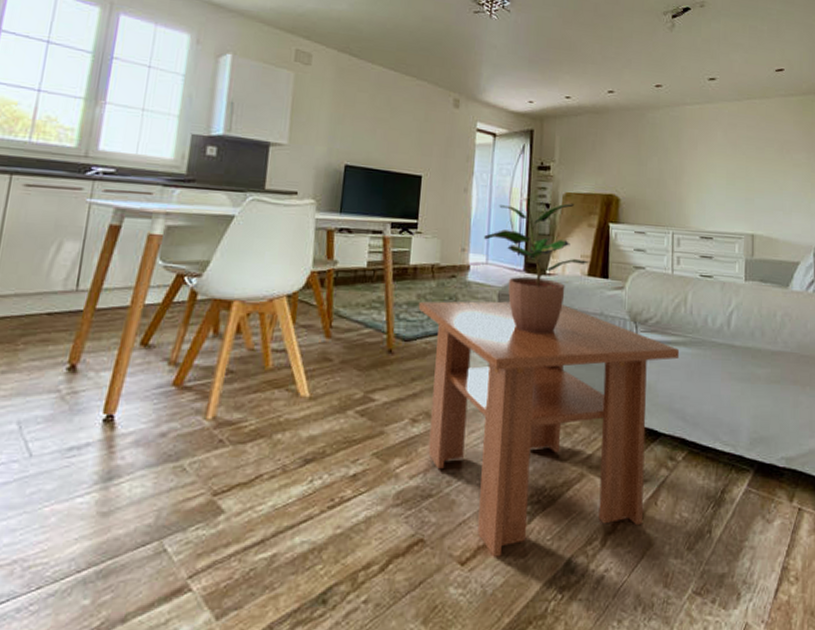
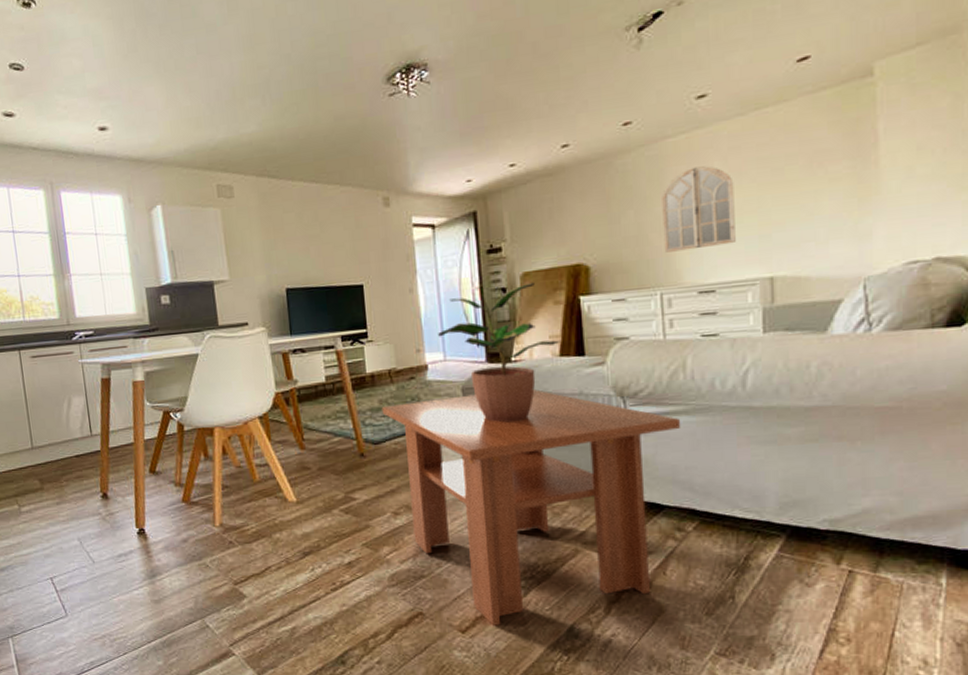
home mirror: none [678,133,730,201] -> present [662,166,736,253]

